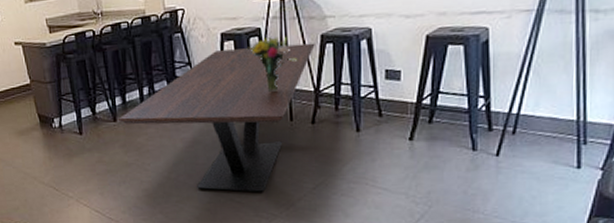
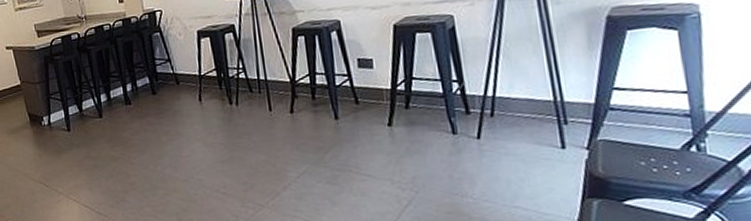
dining table: present [118,43,315,192] -> none [104,36,288,183]
bouquet: present [248,36,298,93] -> none [223,31,272,85]

